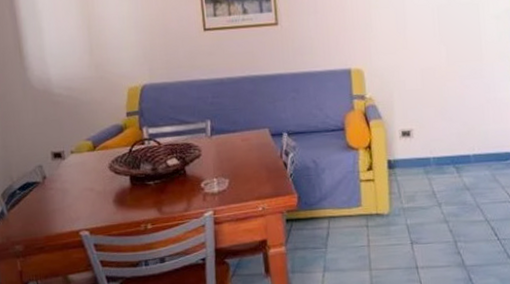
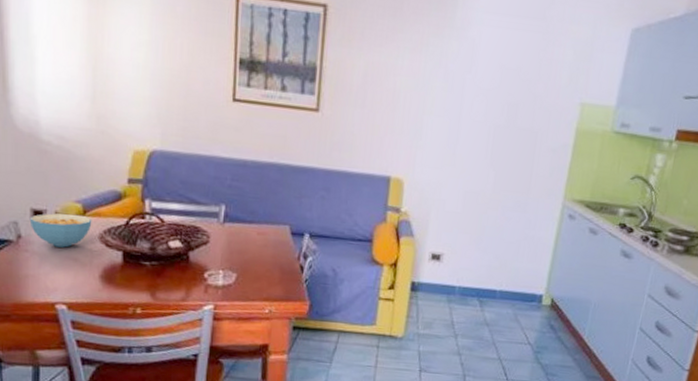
cereal bowl: none [51,150,102,181] -> present [29,213,92,248]

